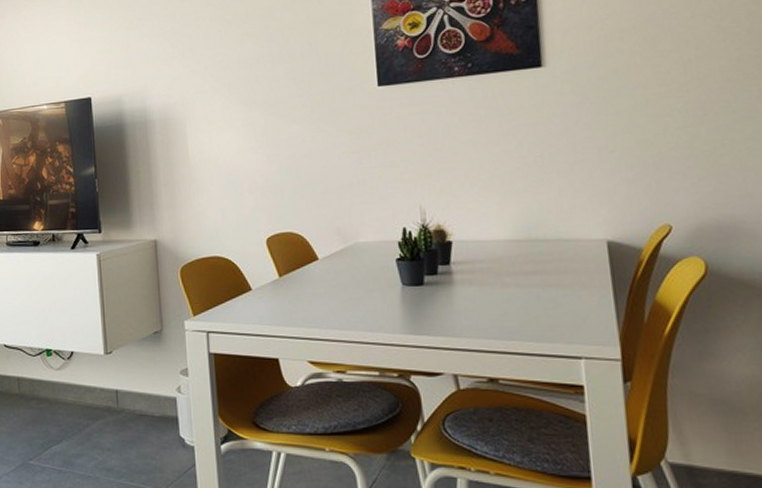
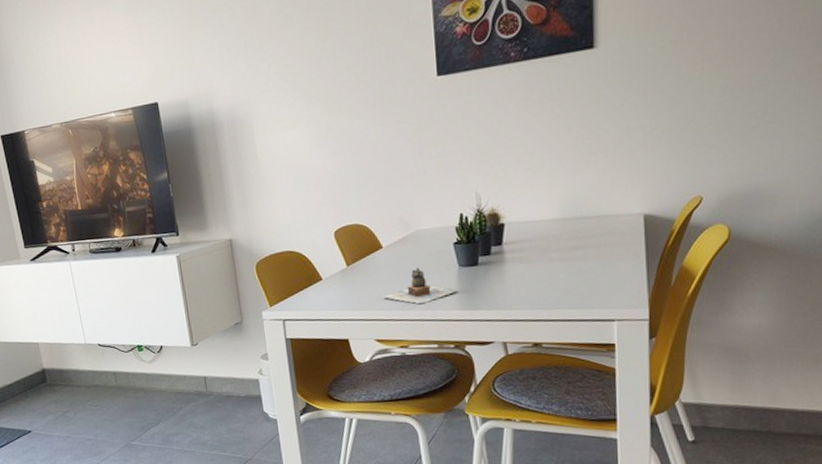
teapot: none [318,282,400,323] -> present [383,267,456,304]

